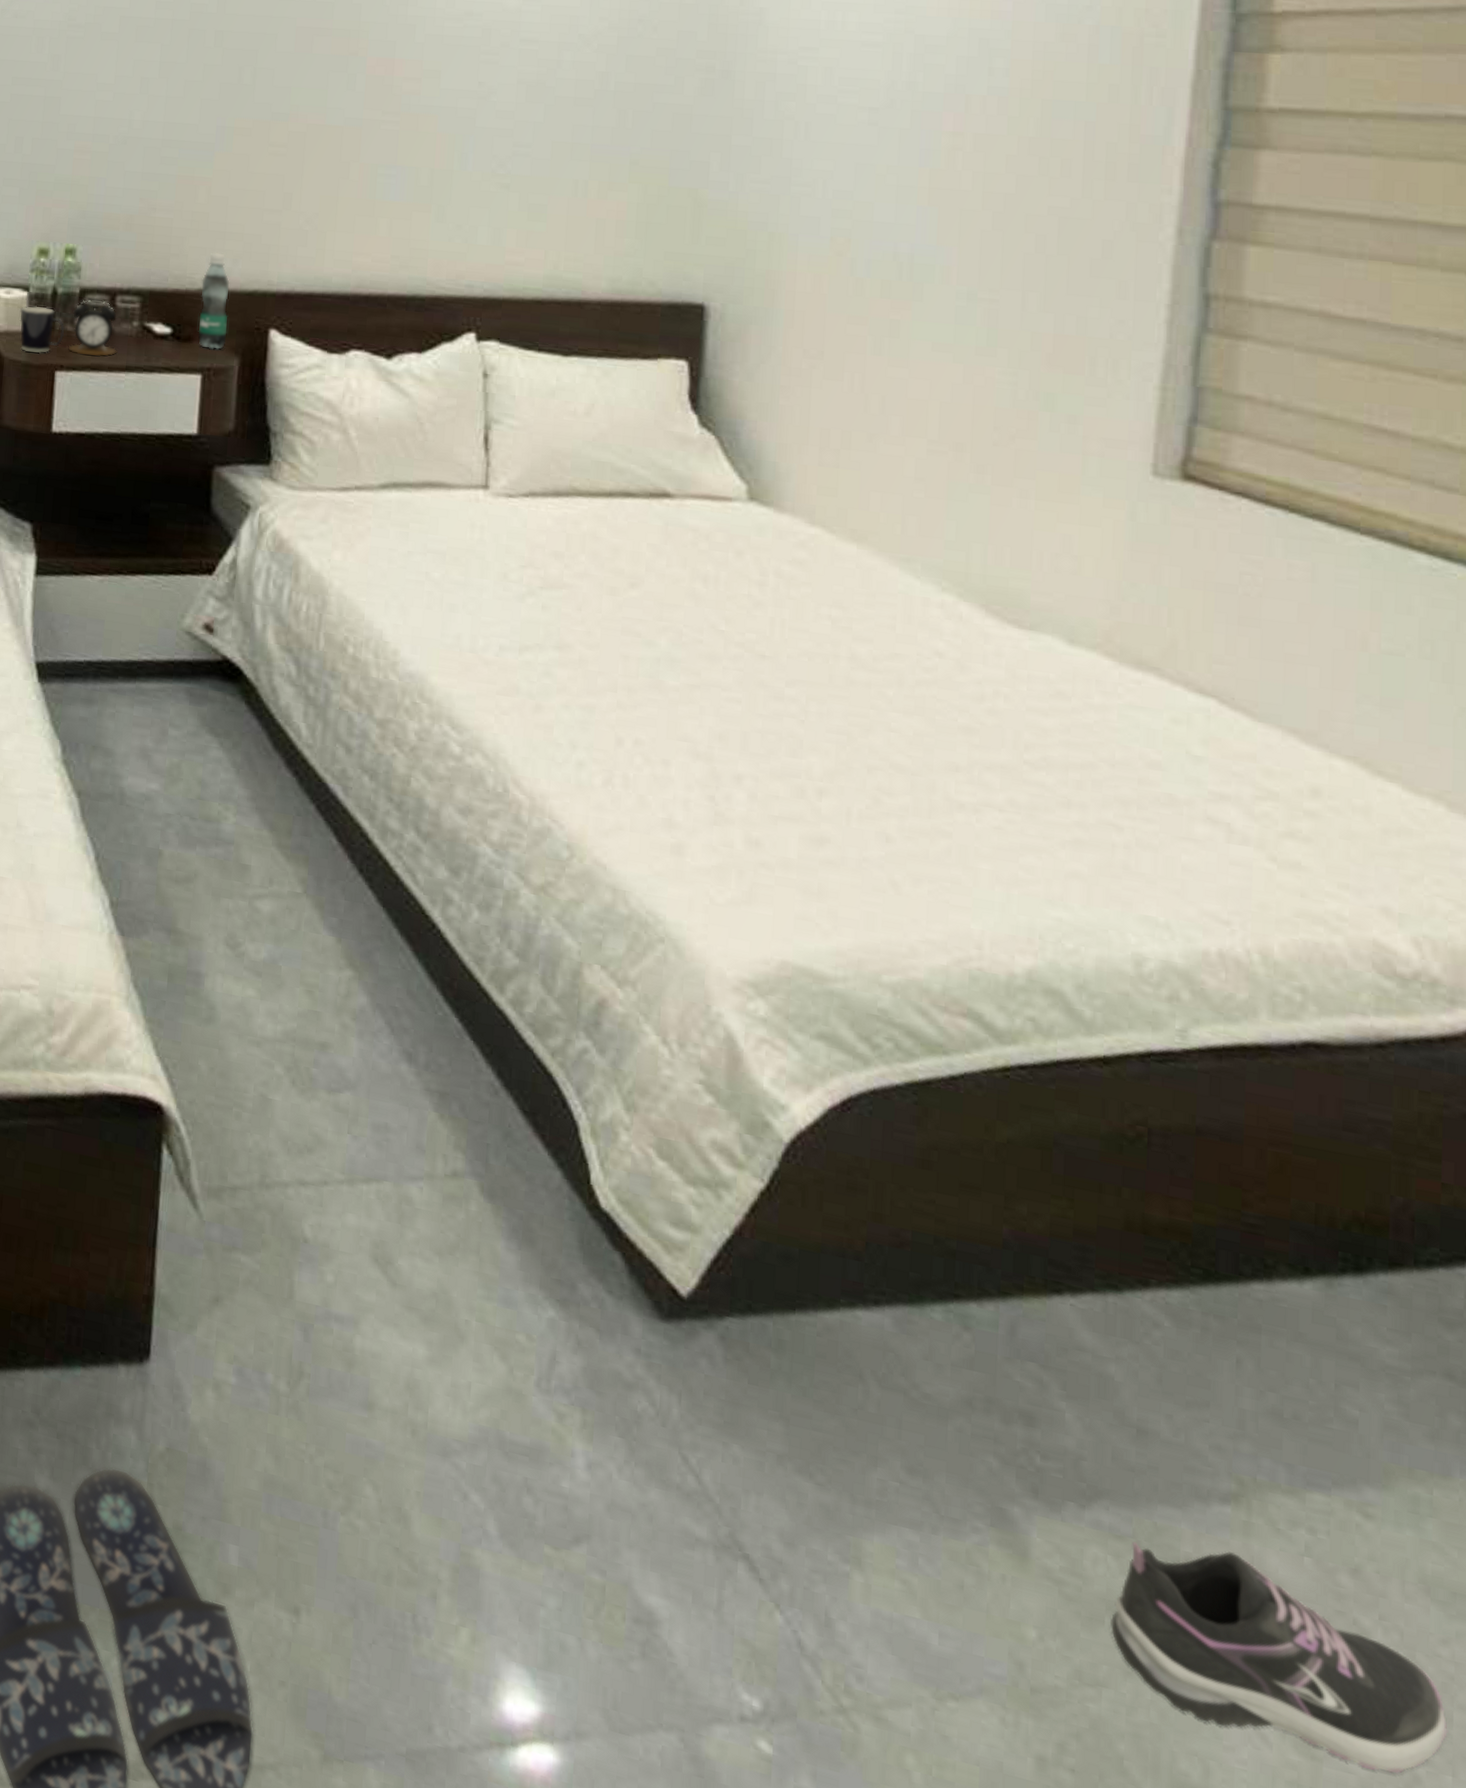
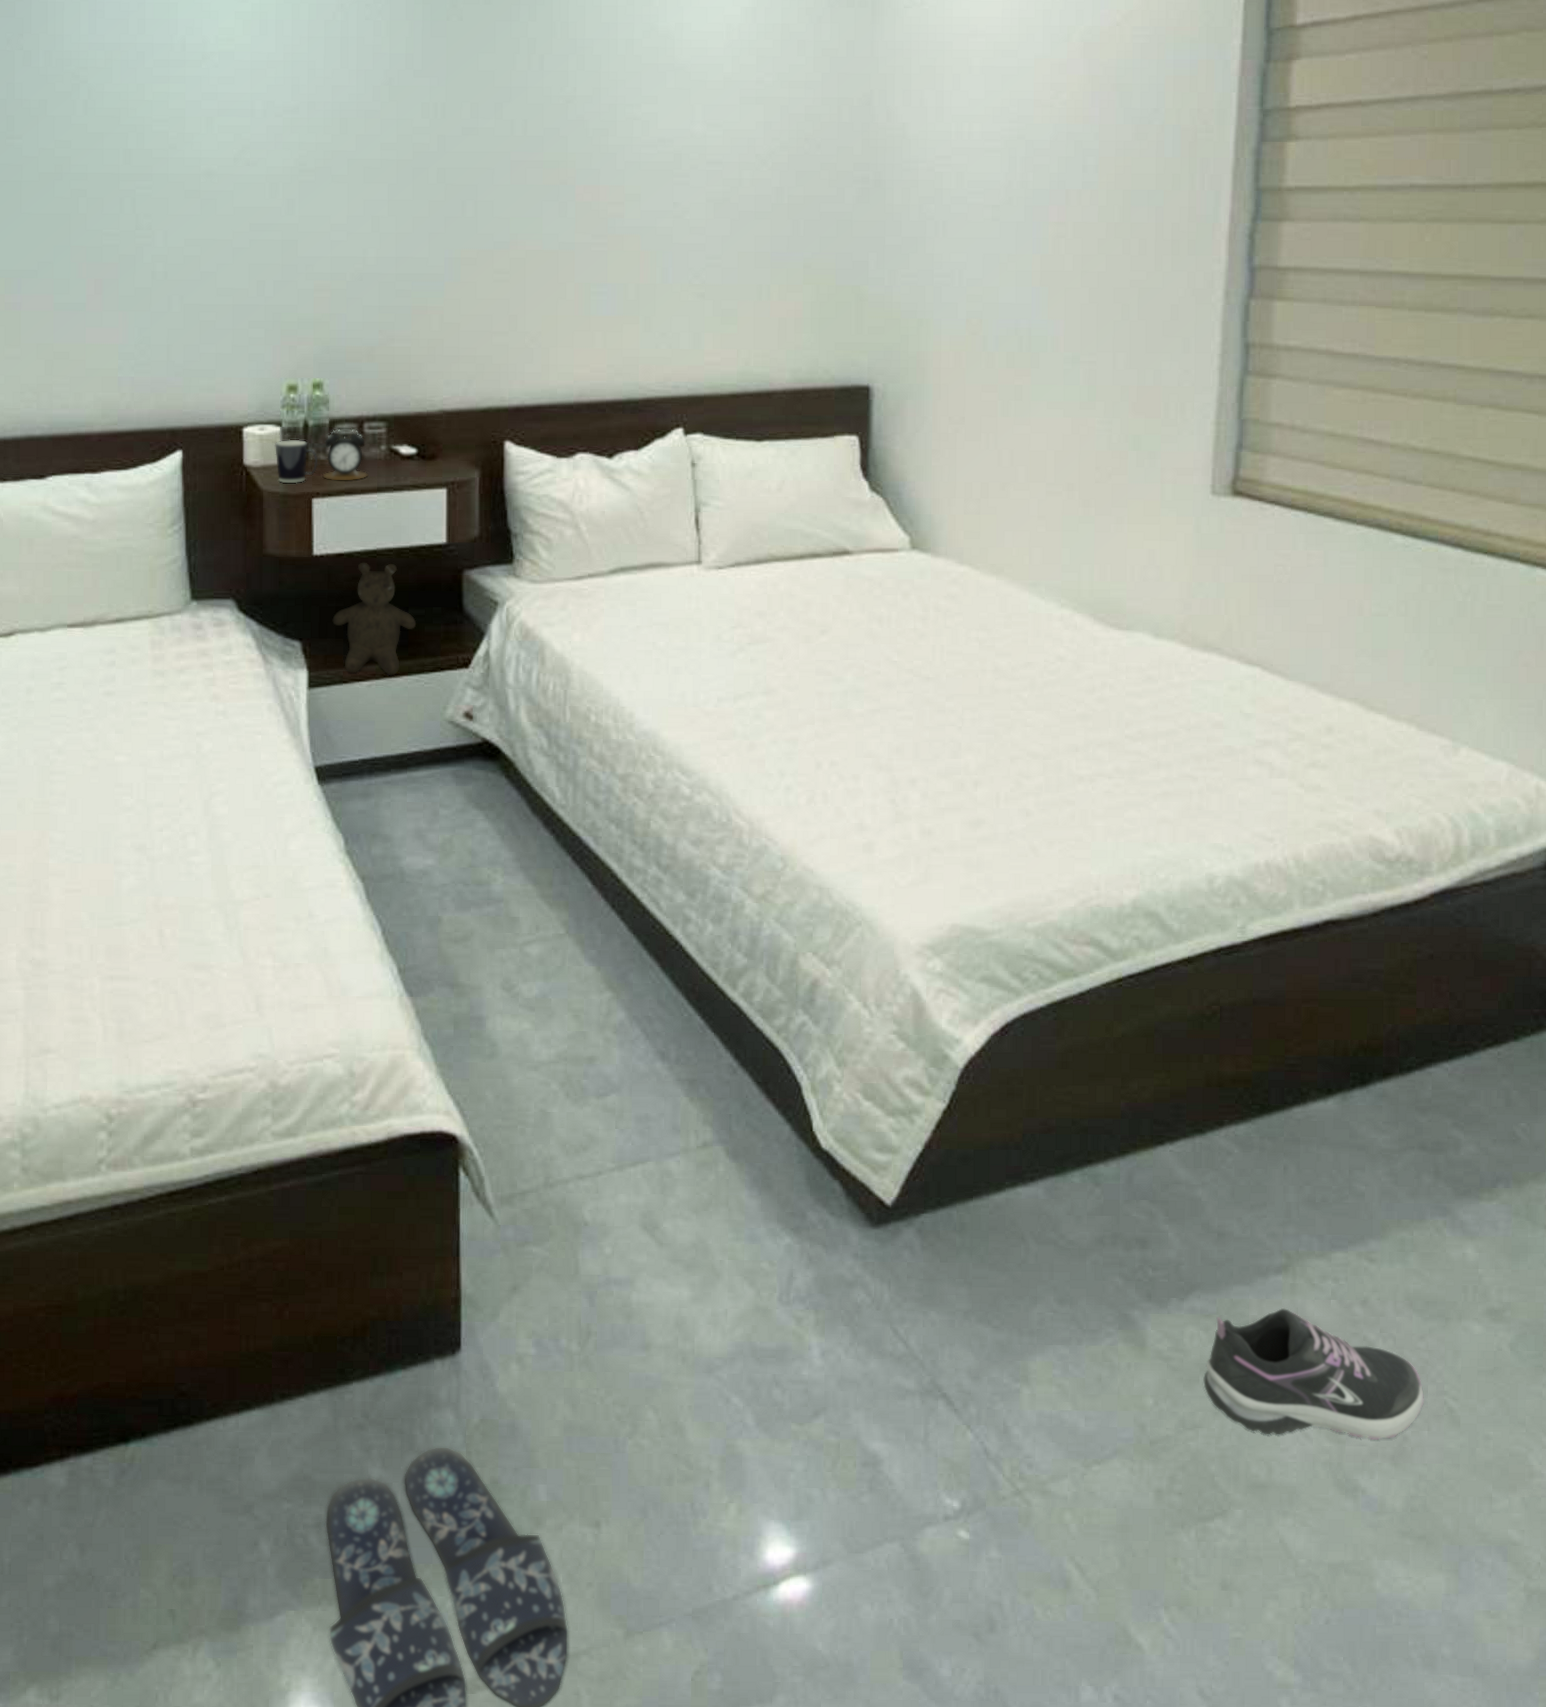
teddy bear: none [67,445,158,572] -> present [332,562,417,675]
bottle: present [197,252,230,350] -> none [441,375,467,465]

